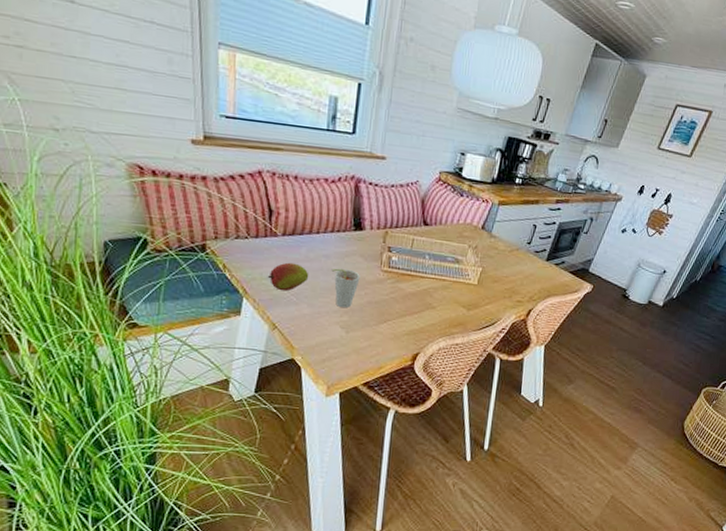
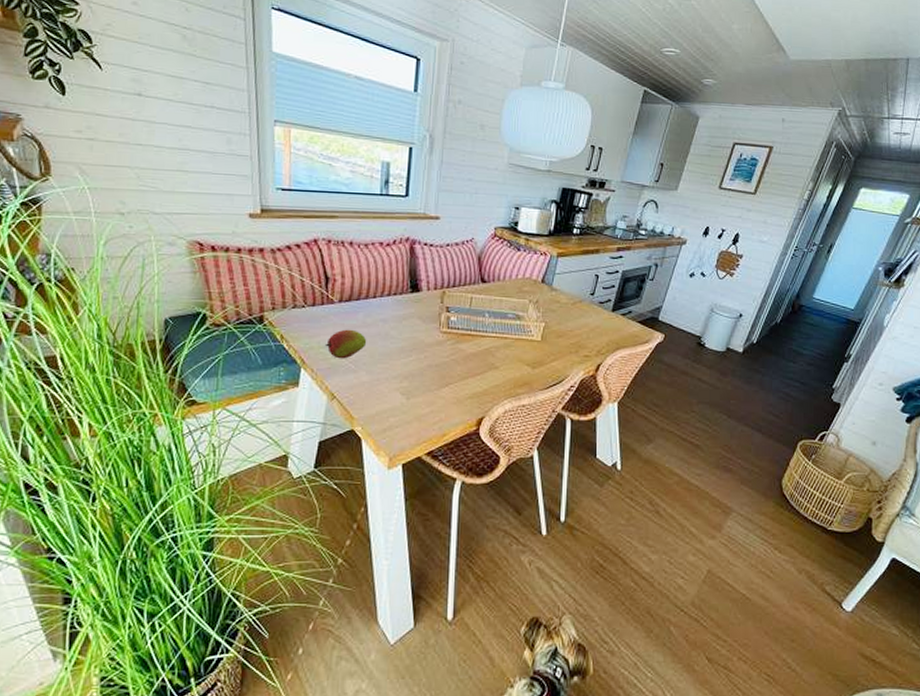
cup: present [331,268,360,309] -> none [389,332,419,374]

